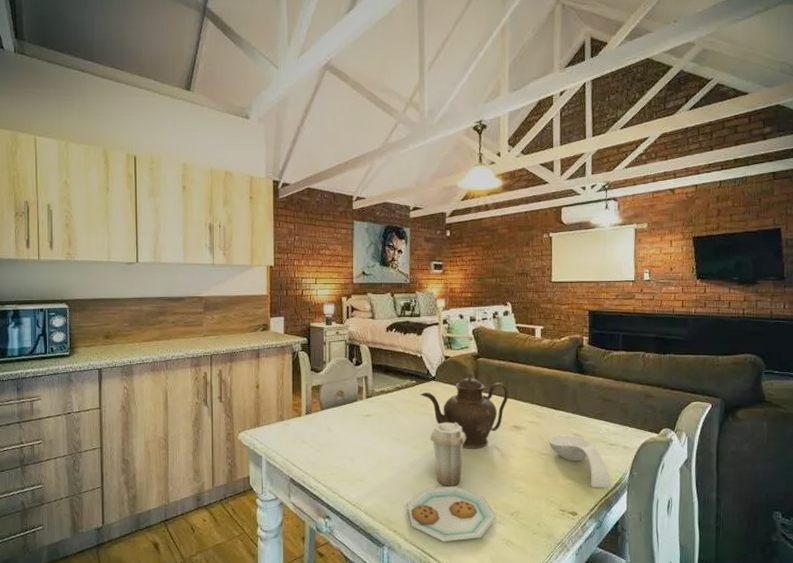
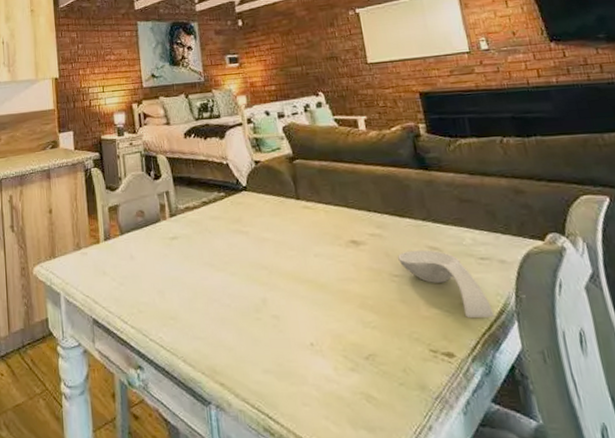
plate: present [407,422,497,541] -> none [232,240,348,397]
teapot: present [420,374,509,449] -> none [231,180,339,273]

